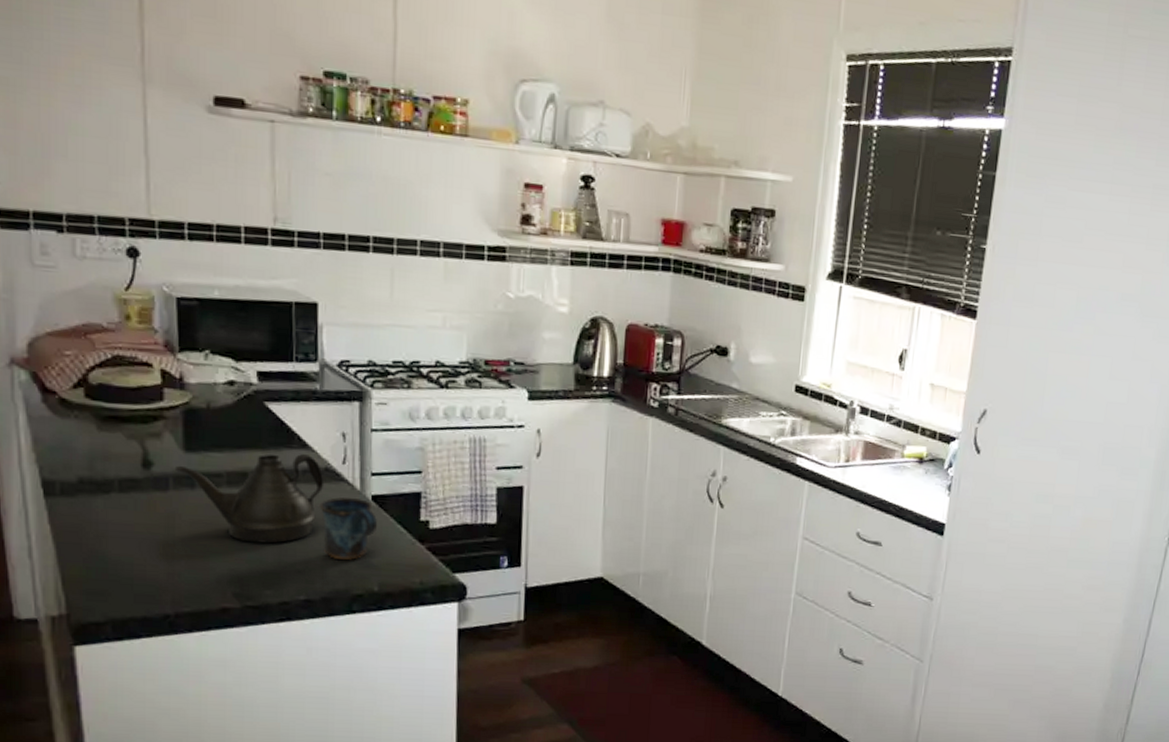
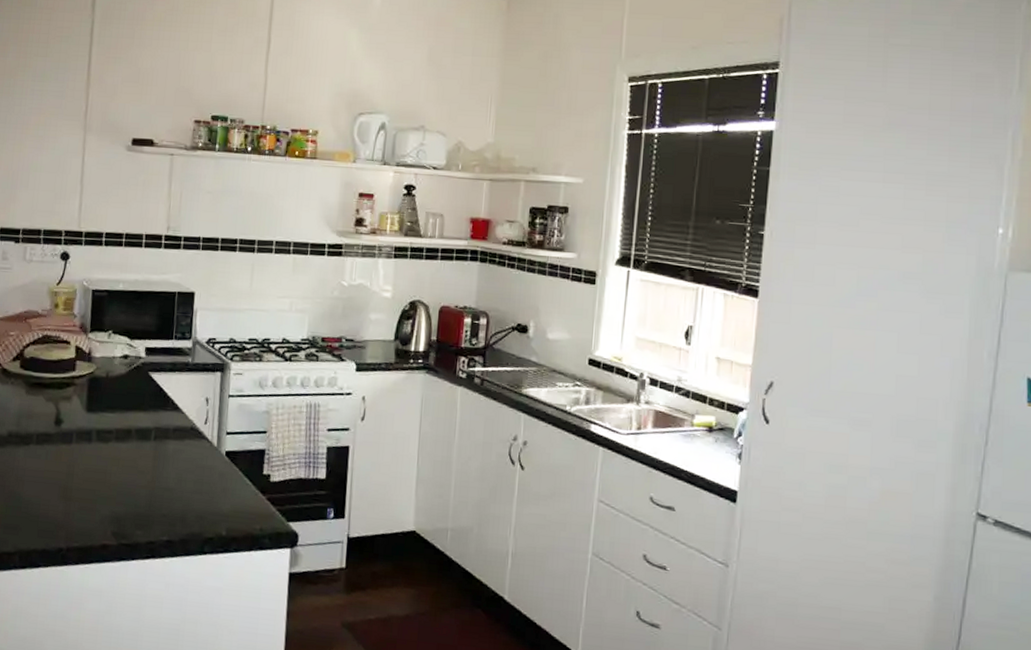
teapot: present [174,453,325,544] -> none [78,414,190,491]
mug: present [319,497,378,560] -> none [184,452,229,507]

